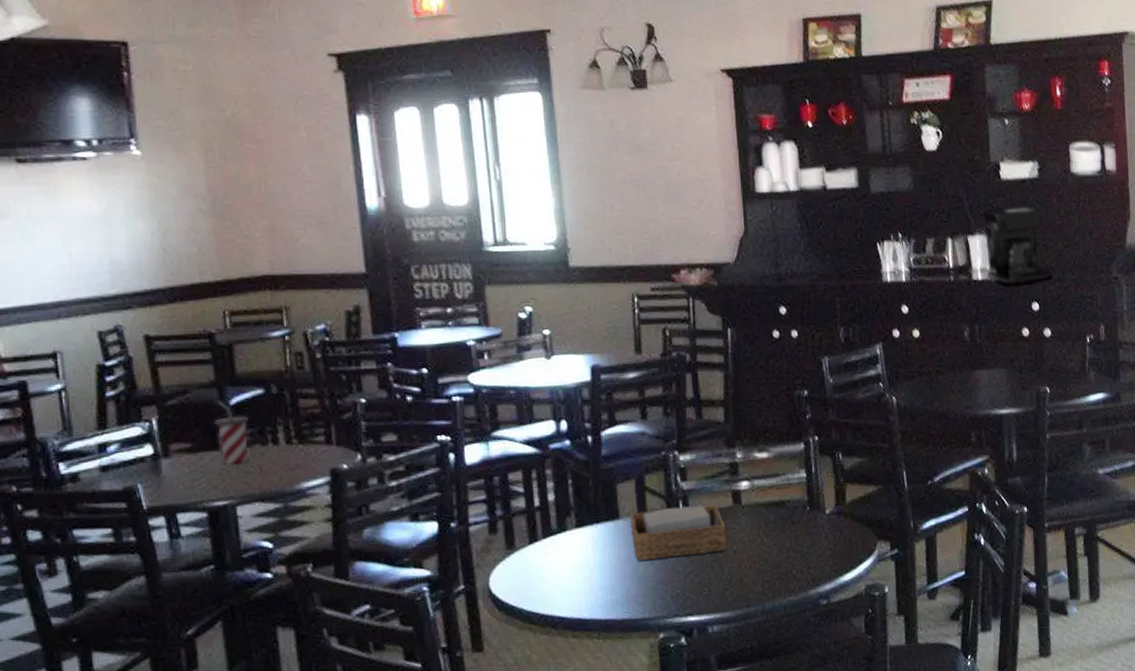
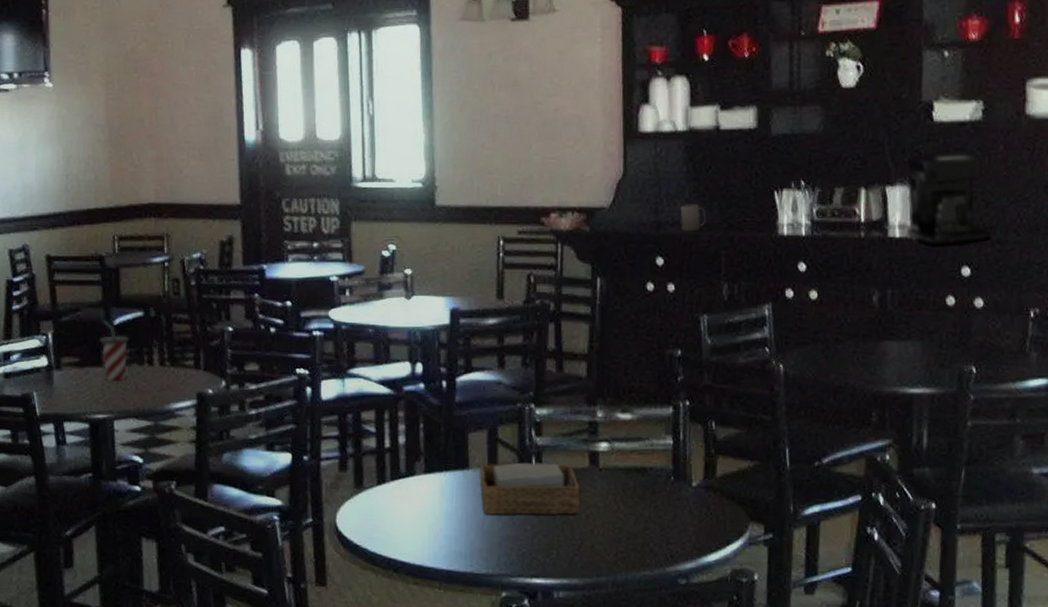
mug: none [797,257,821,282] -> present [680,204,707,232]

